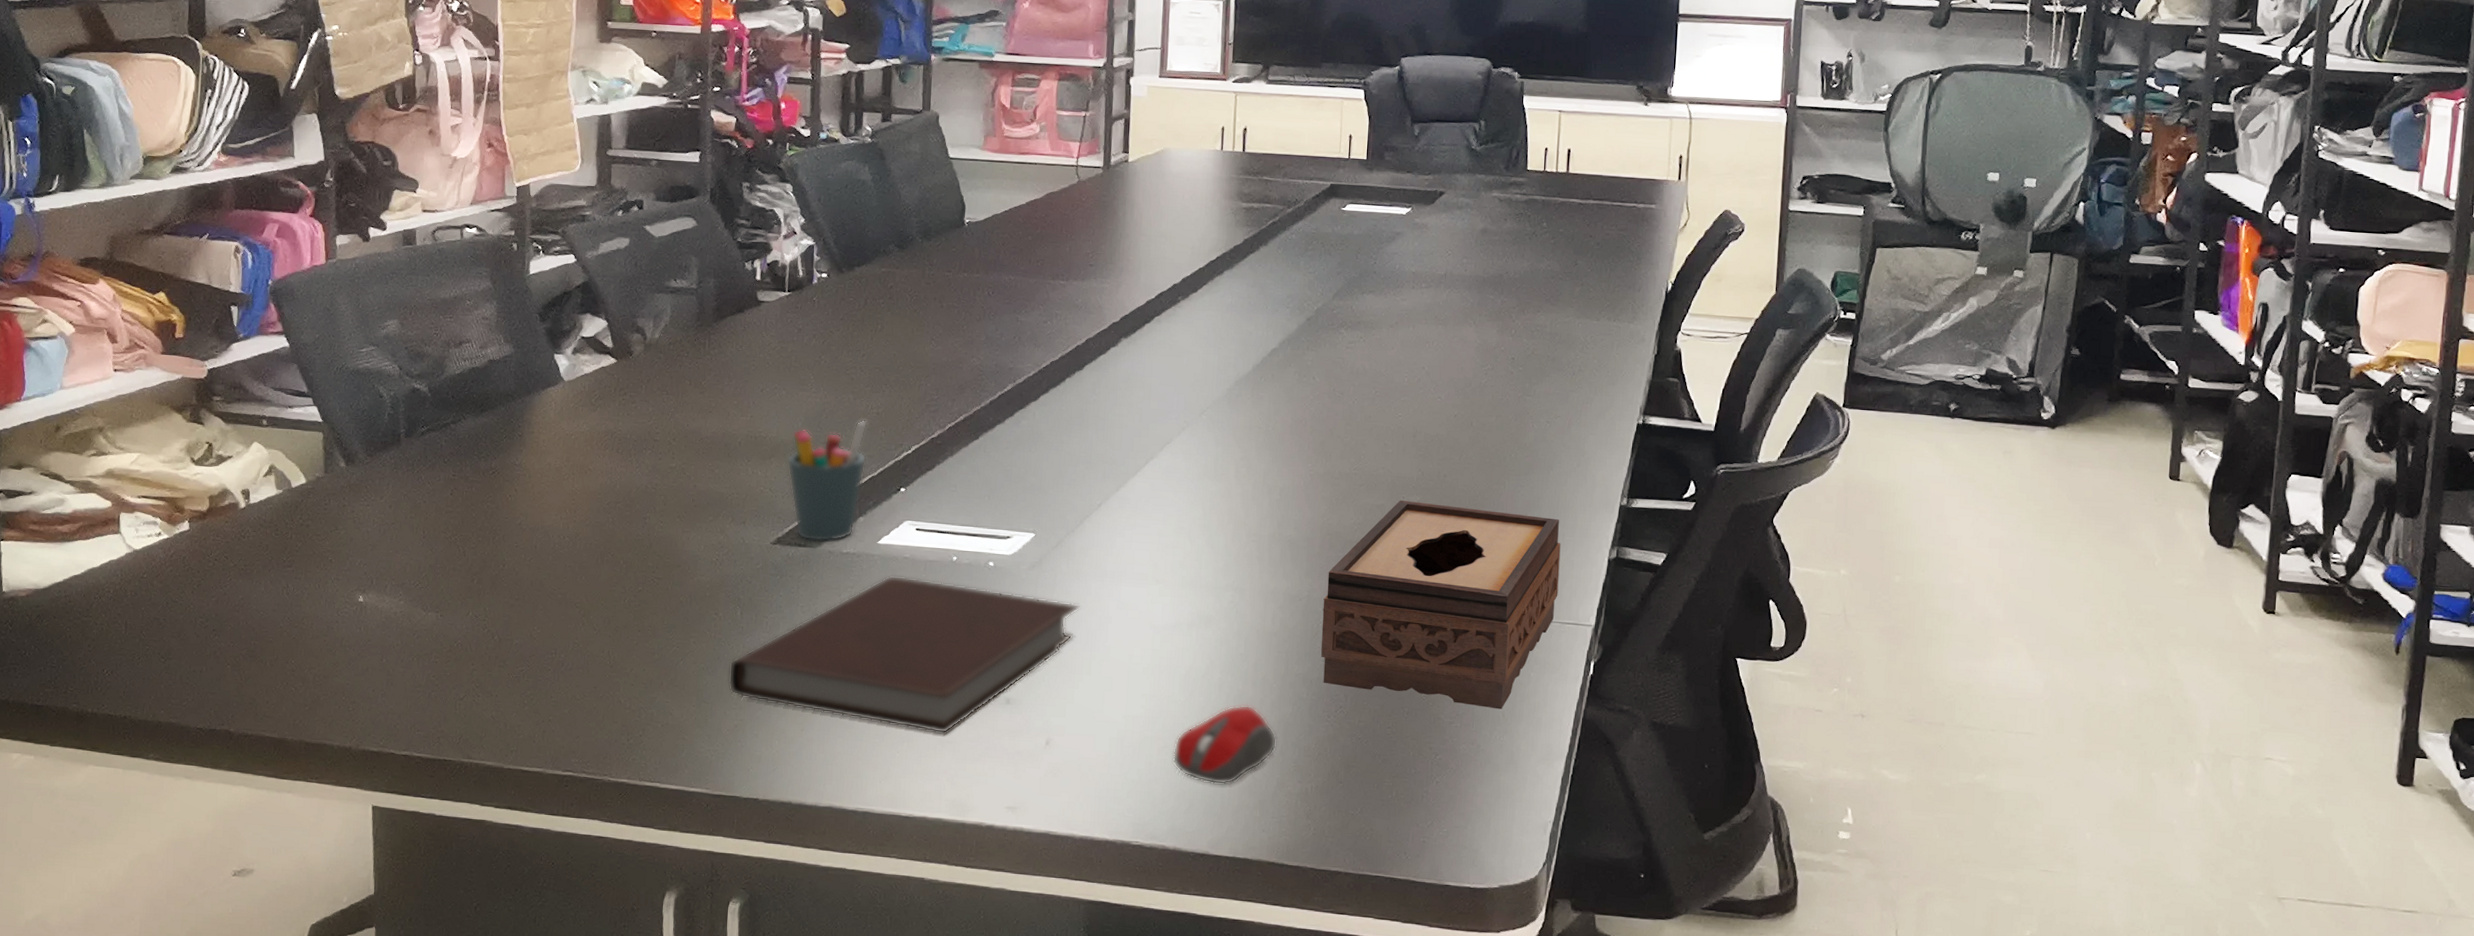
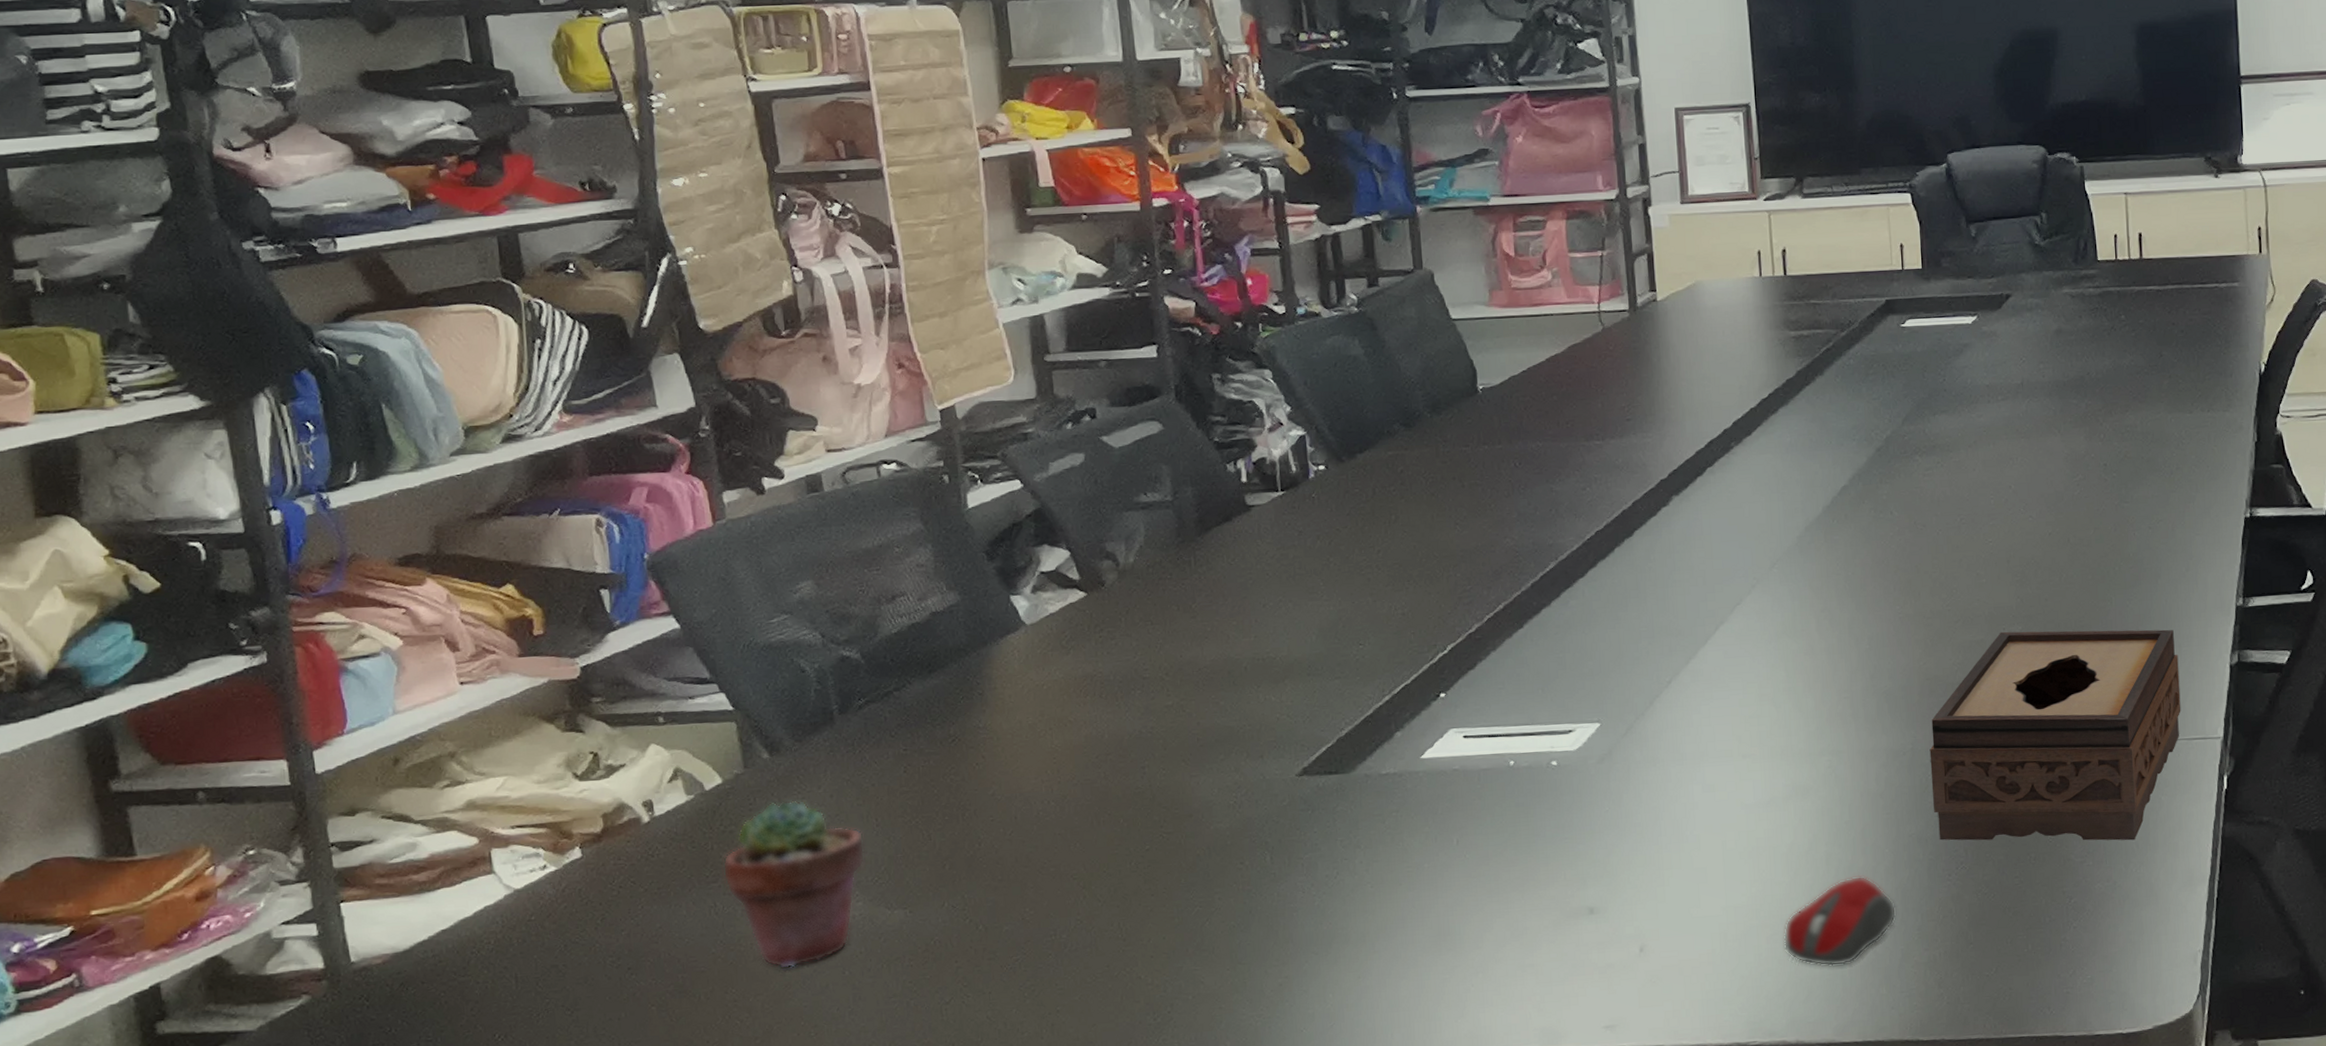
potted succulent: none [297,504,412,650] -> present [722,800,866,970]
notebook: present [728,575,1080,734] -> none [1264,790,1661,958]
pen holder: present [786,420,868,542] -> none [1303,623,1397,766]

